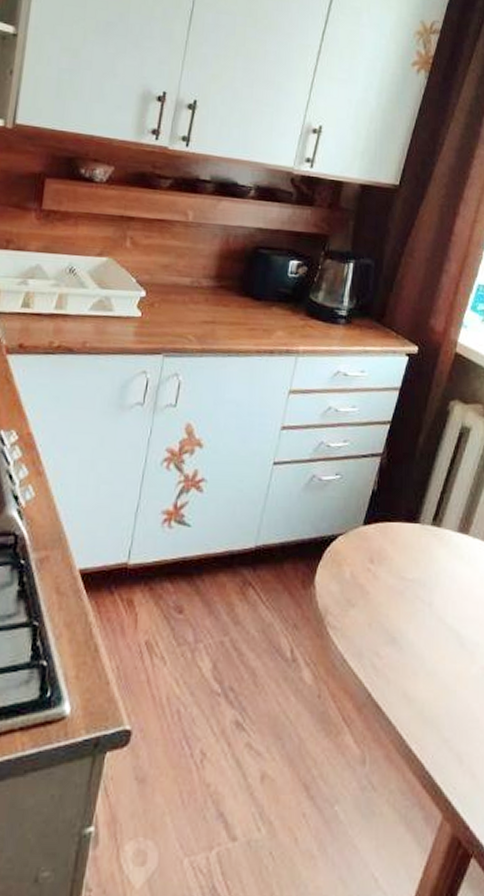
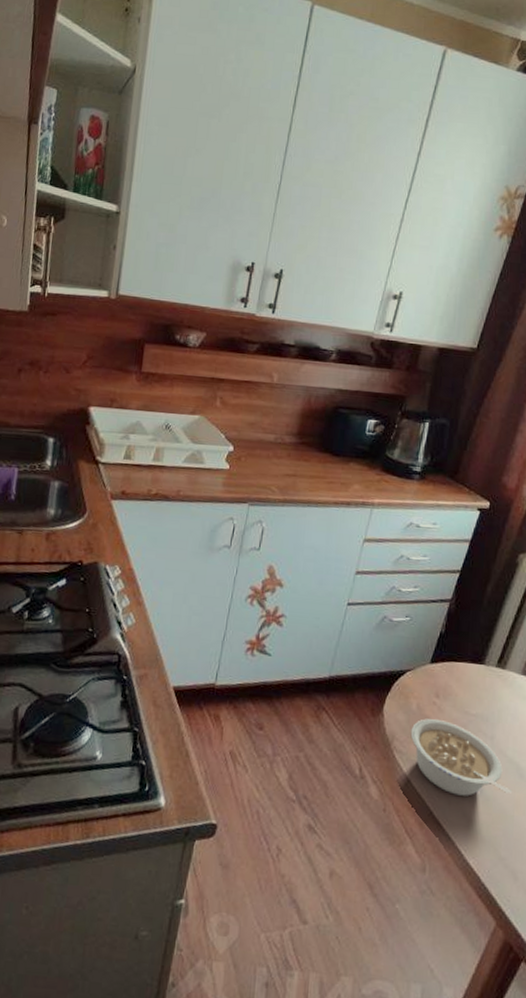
legume: none [345,588,454,673] -> present [410,719,513,796]

